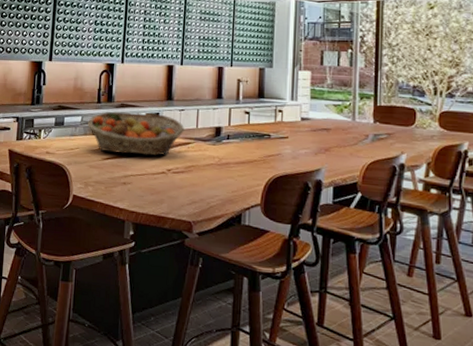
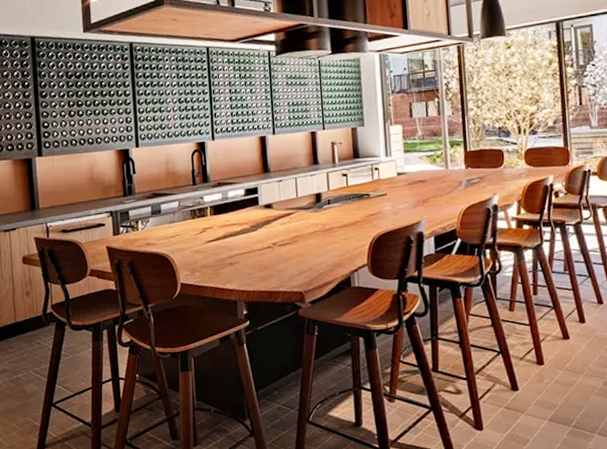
fruit basket: present [88,111,184,156] -> none [186,188,285,235]

